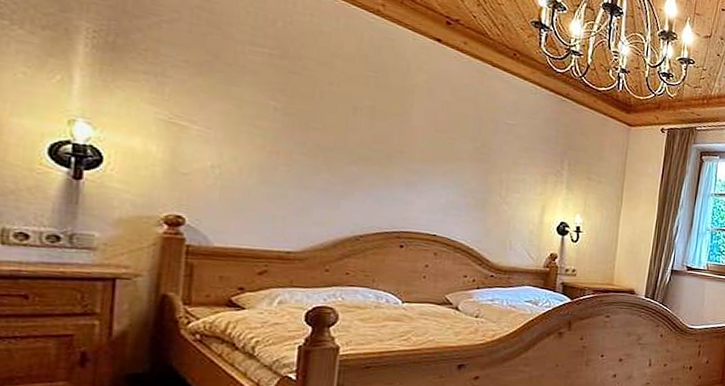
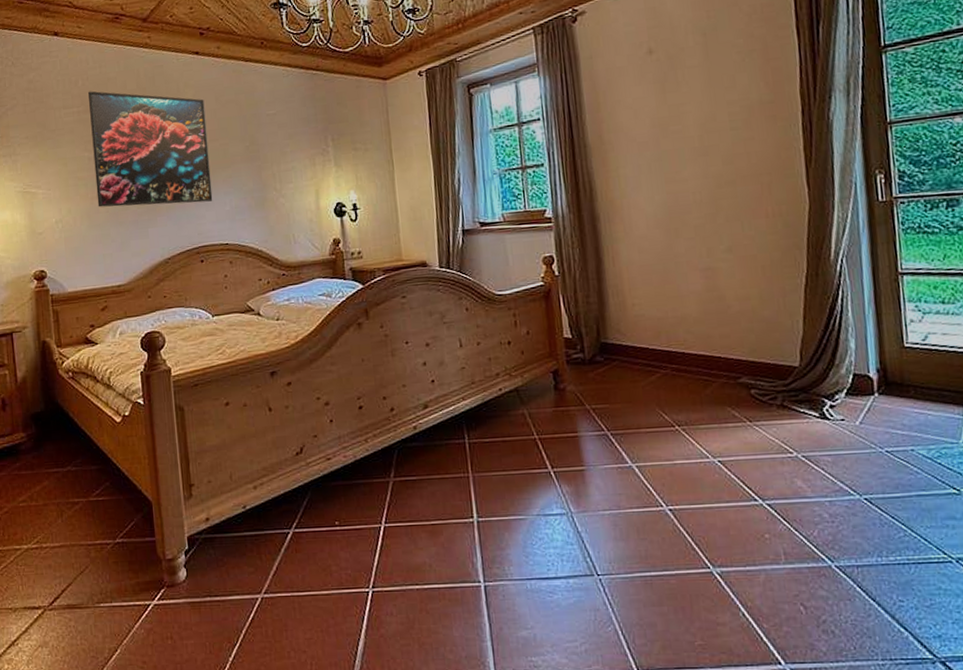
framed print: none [277,36,438,190] -> present [88,91,213,208]

